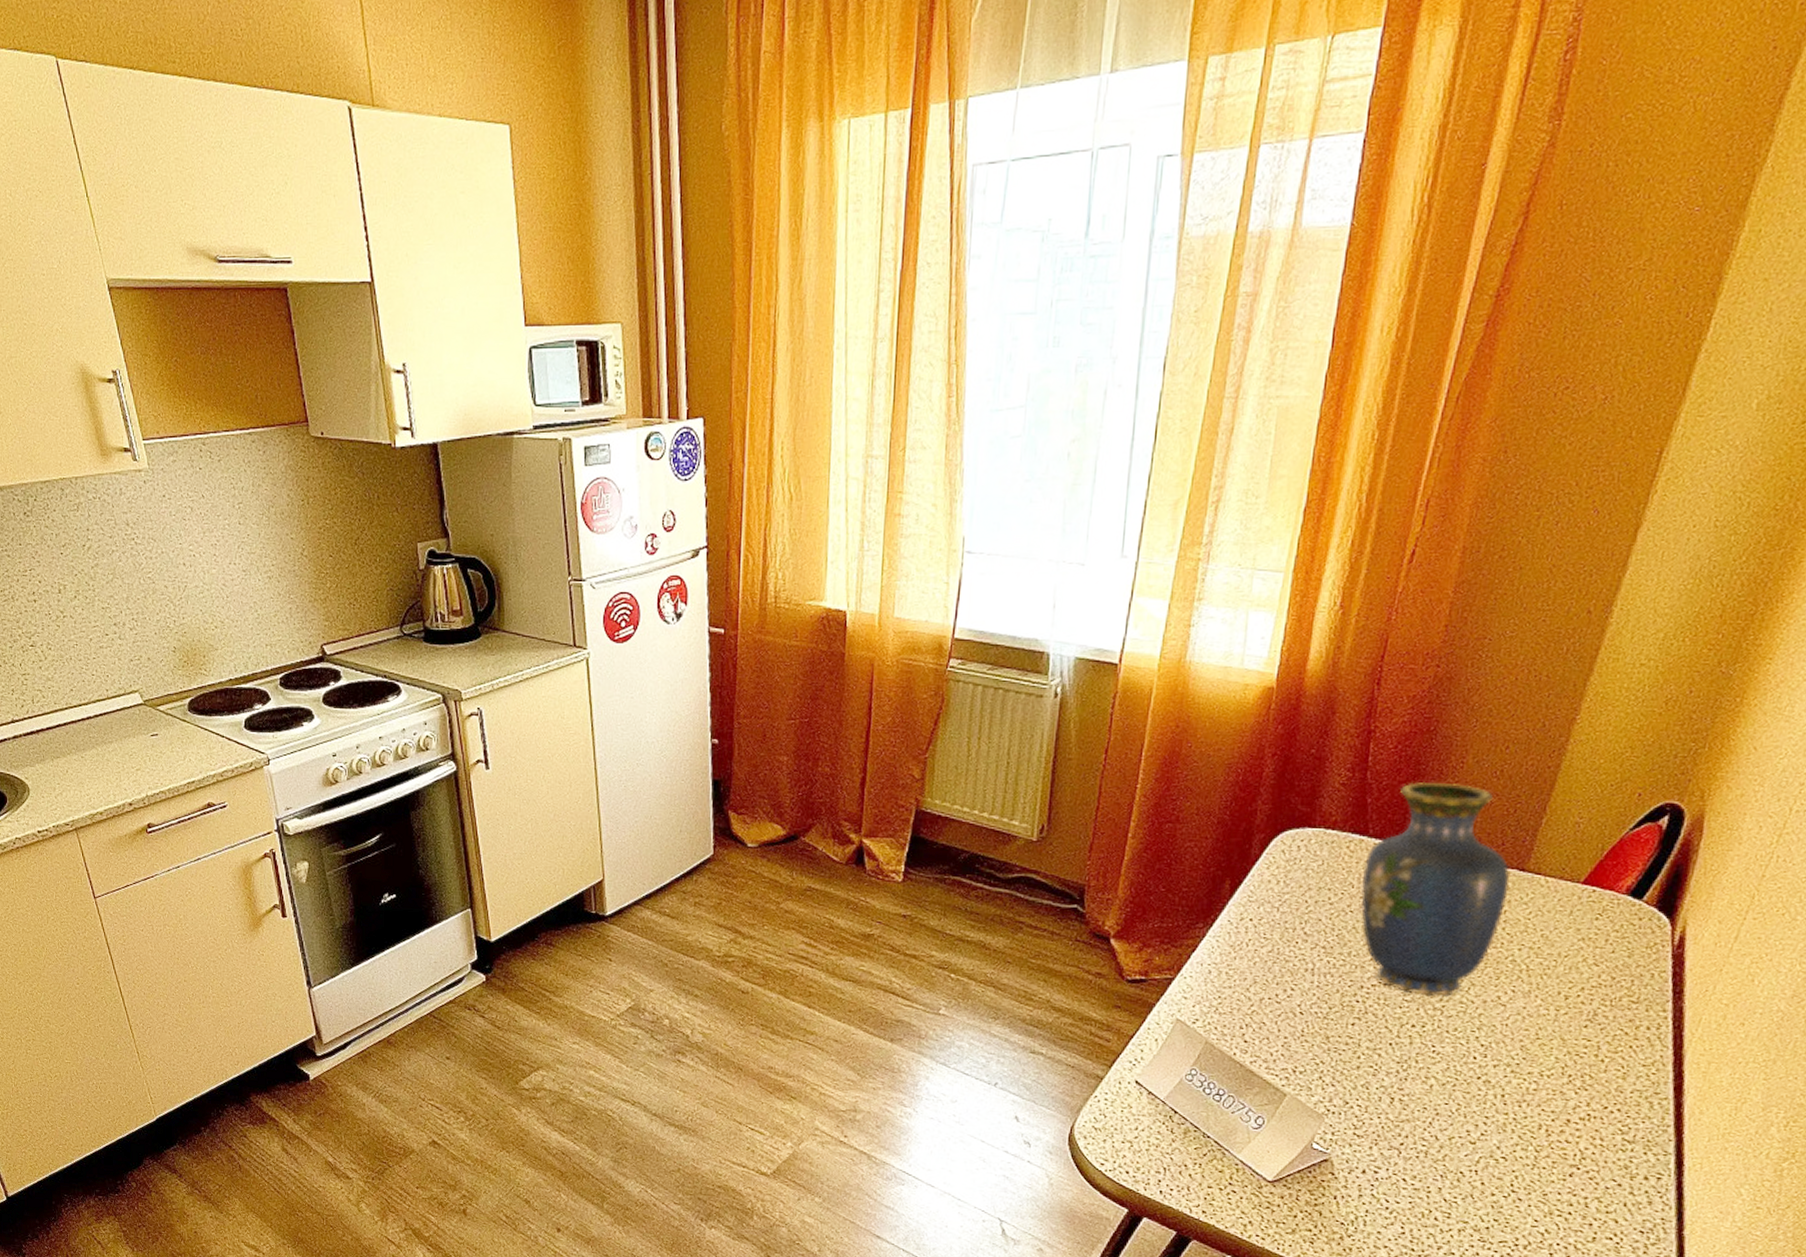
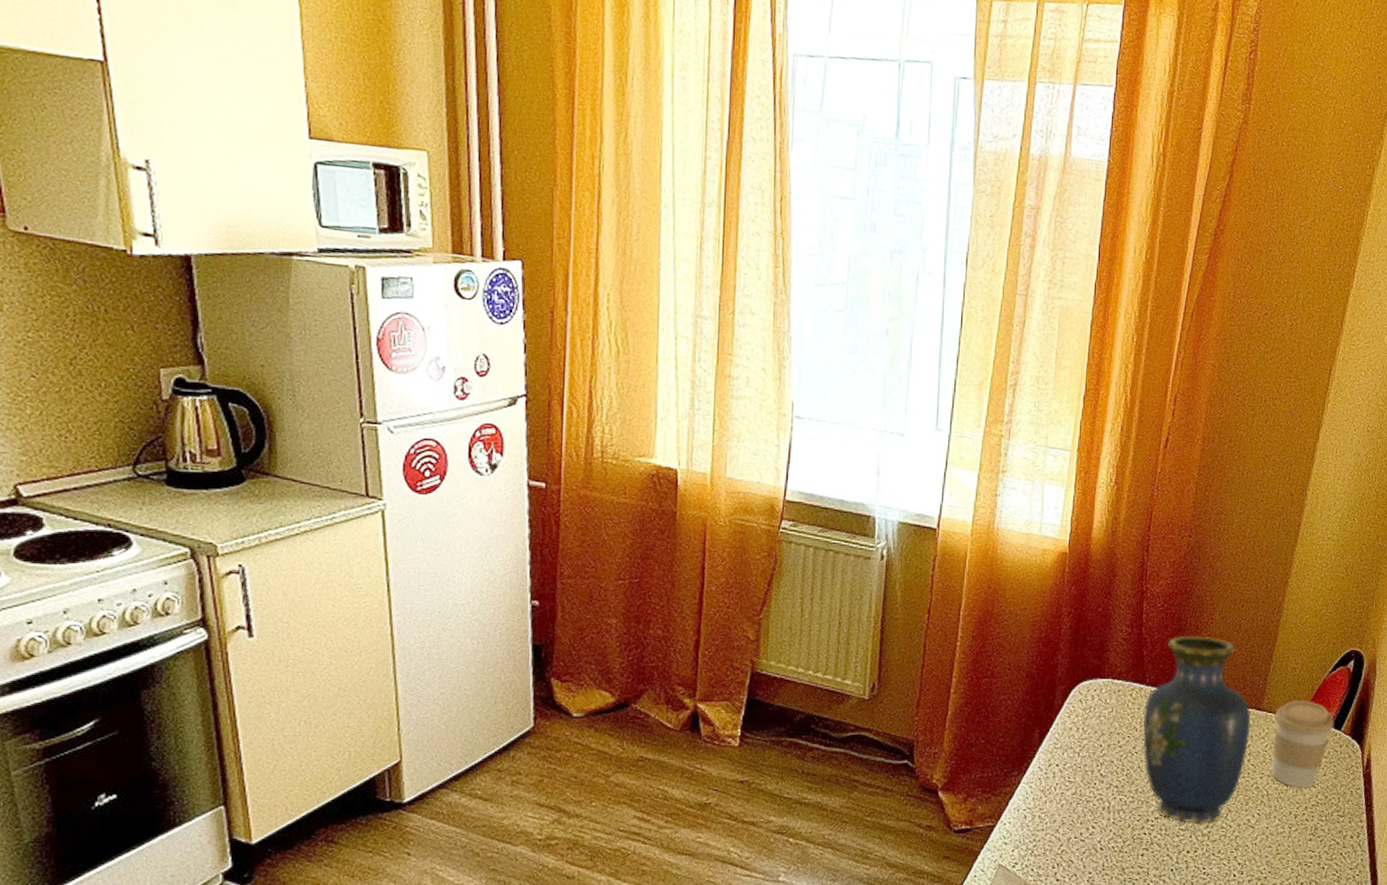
coffee cup: none [1534,861,1633,965] -> present [1271,700,1334,787]

